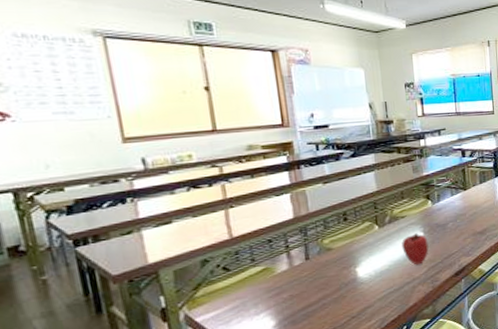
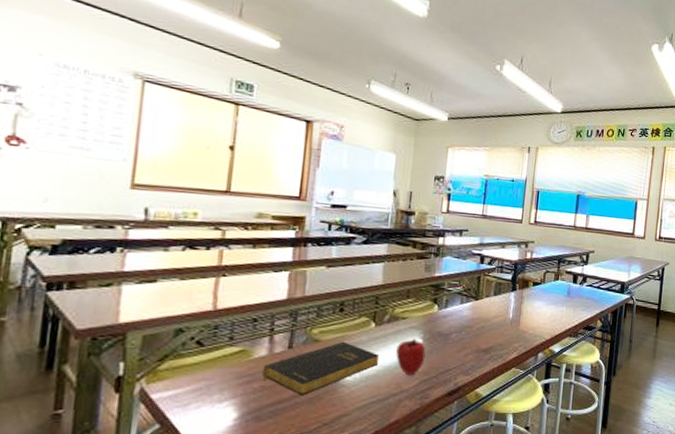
book: none [287,246,389,298] -> present [262,341,380,396]

